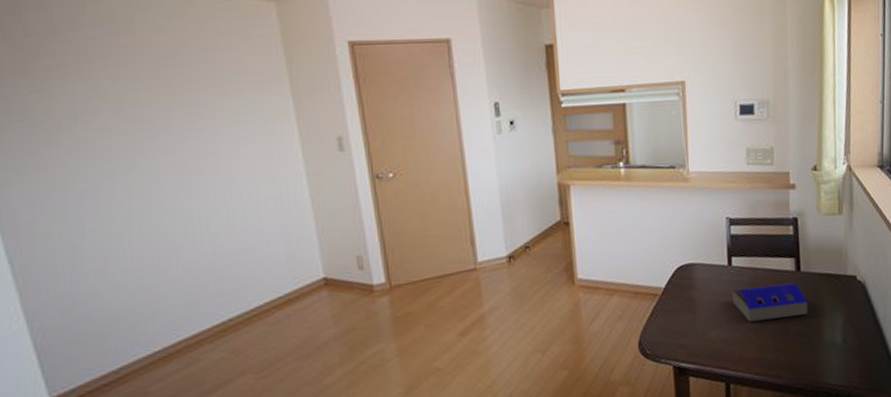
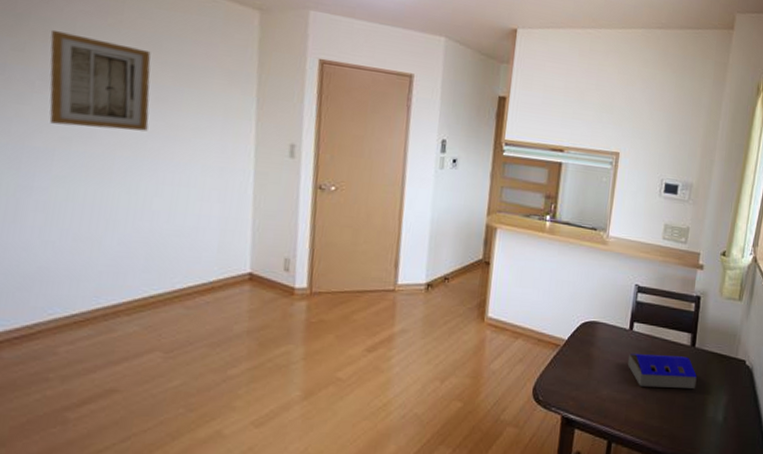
wall art: none [64,63,187,162] -> present [49,29,151,131]

